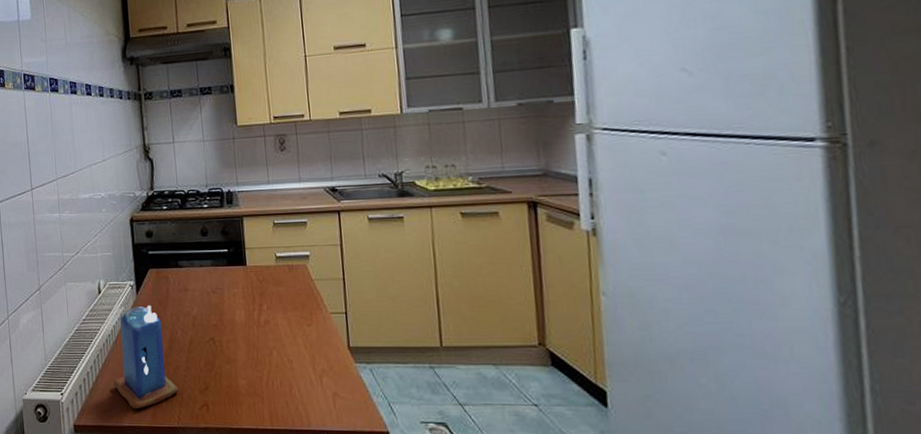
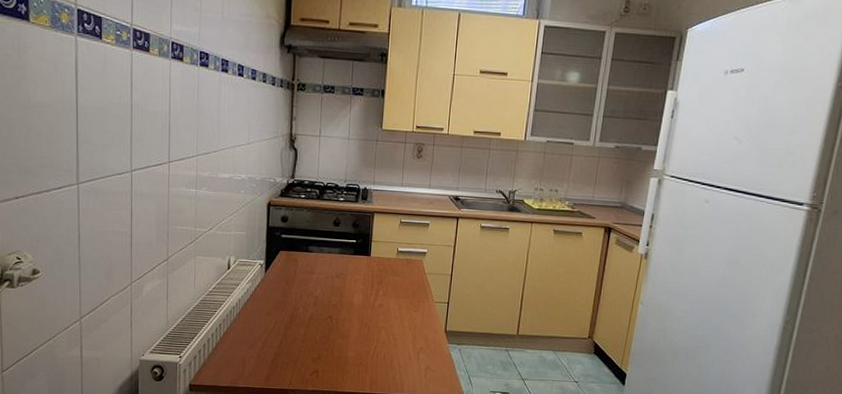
candle: present [113,305,179,409] -> none [233,283,293,373]

